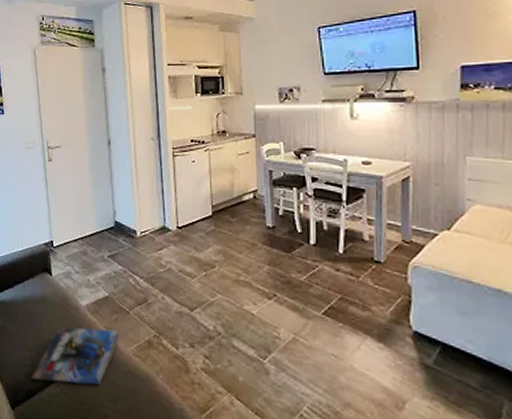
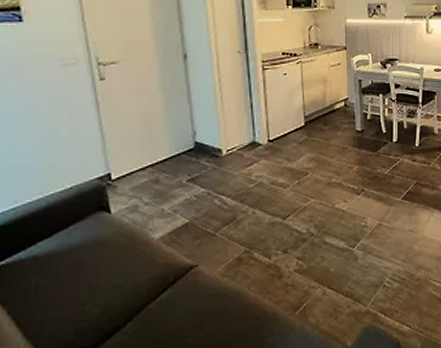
magazine: present [31,326,119,386] -> none [84,255,203,336]

